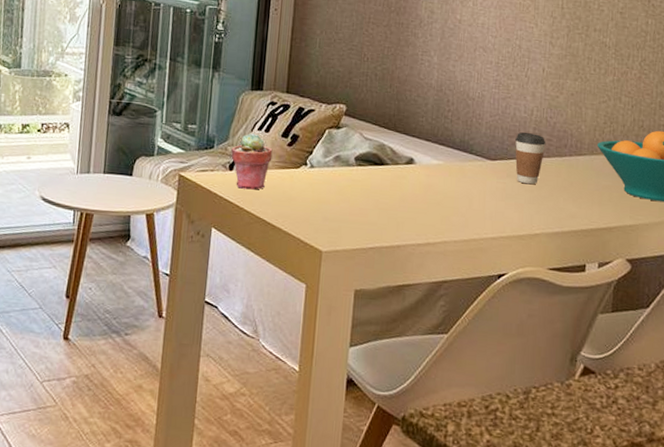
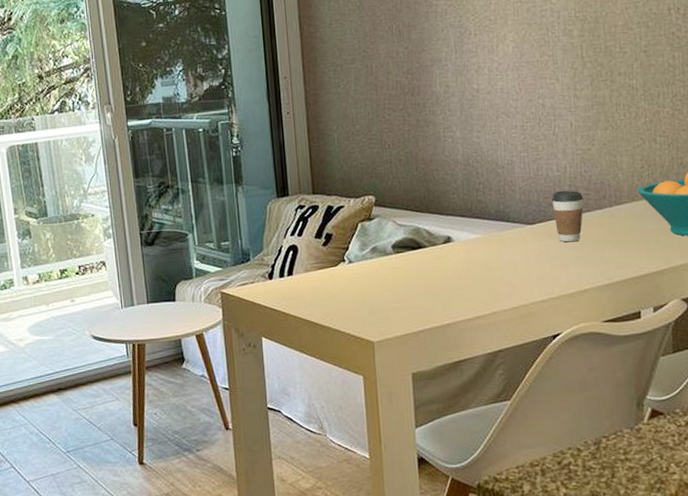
potted succulent: present [231,133,273,190] -> none [268,239,309,296]

